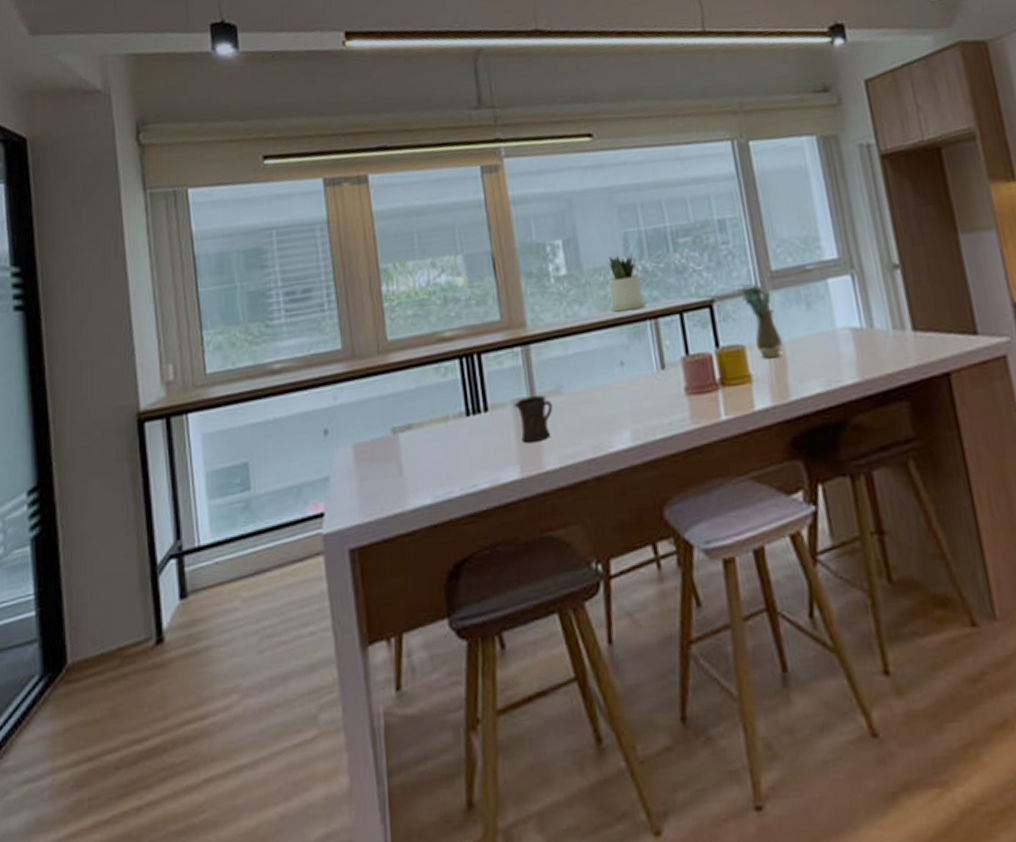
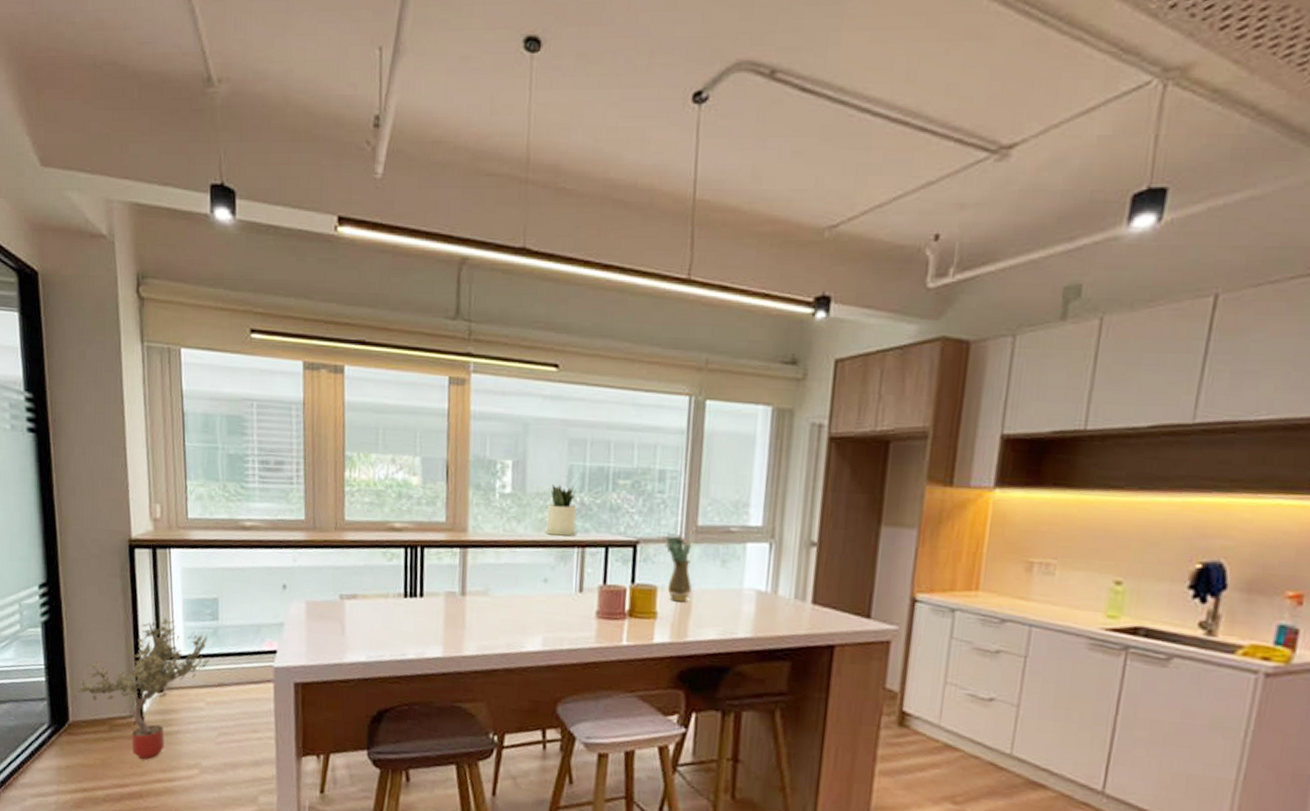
potted tree: none [76,499,243,696] -> present [76,617,210,759]
mug: present [513,395,553,444] -> none [446,592,480,631]

